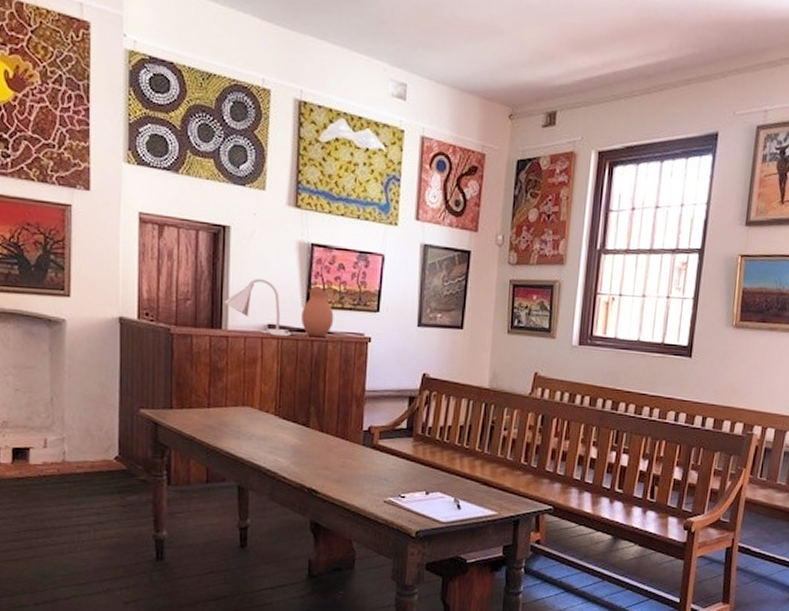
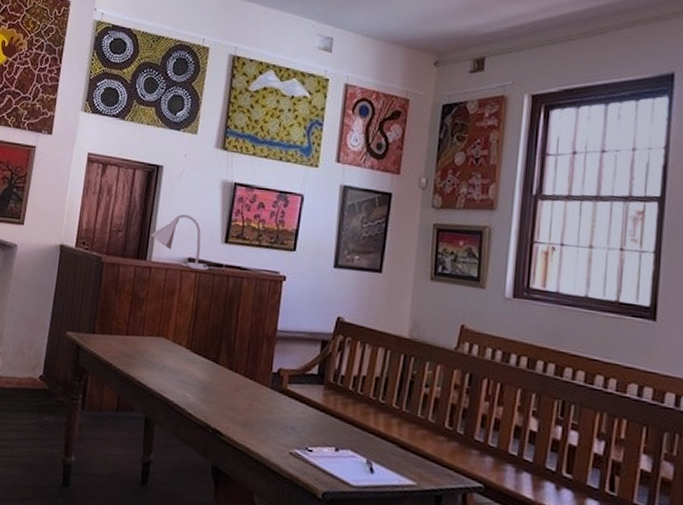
vase: present [302,289,334,338] -> none [219,226,251,274]

